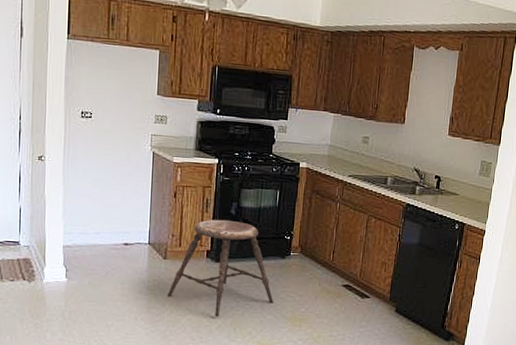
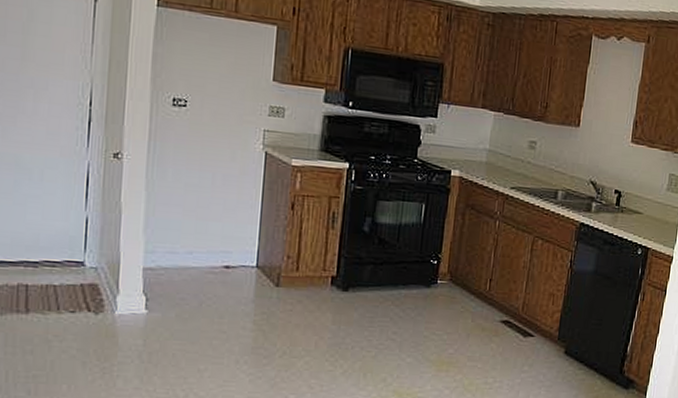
stool: present [168,219,273,317] -> none [280,237,415,359]

